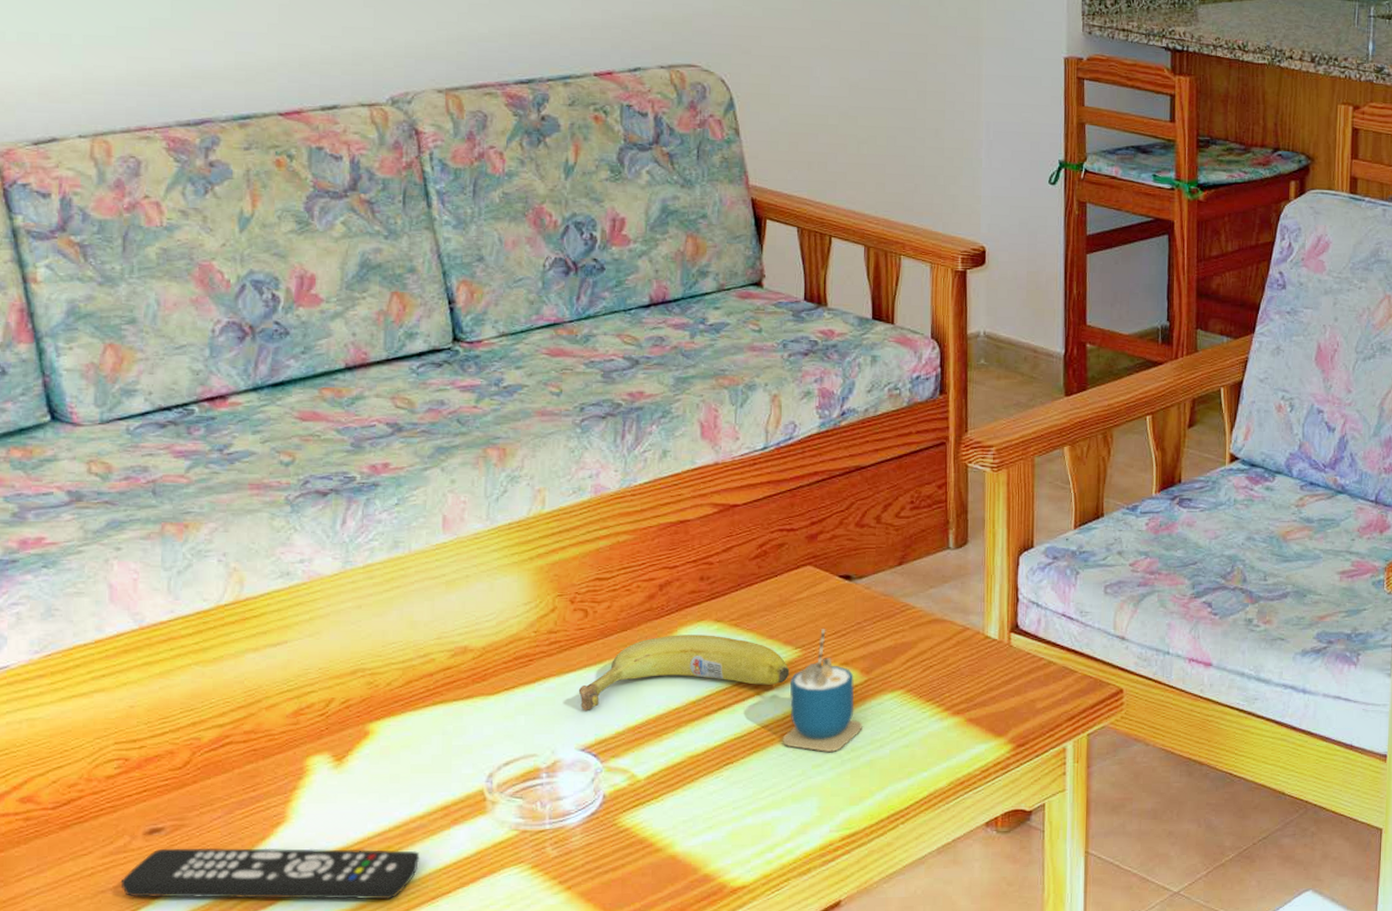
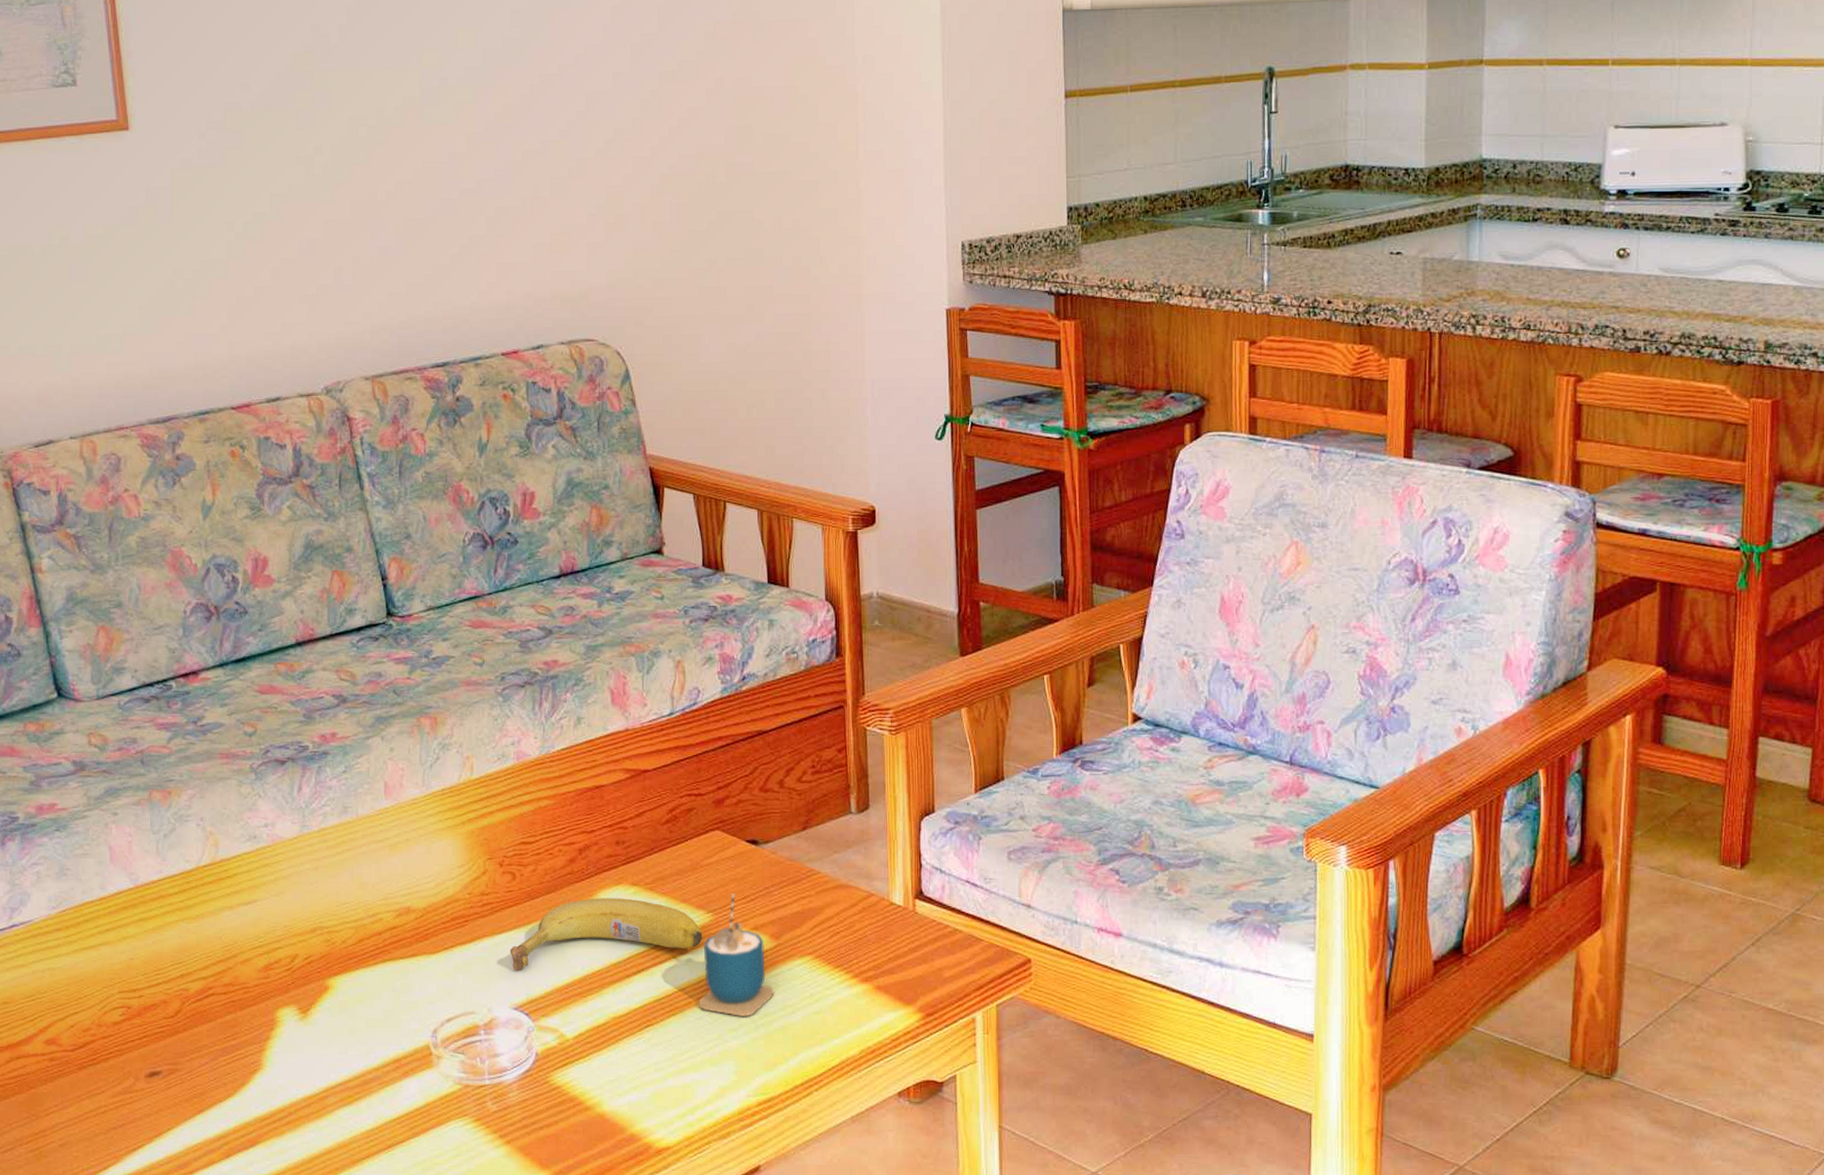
remote control: present [120,847,420,900] -> none [128,1090,377,1146]

